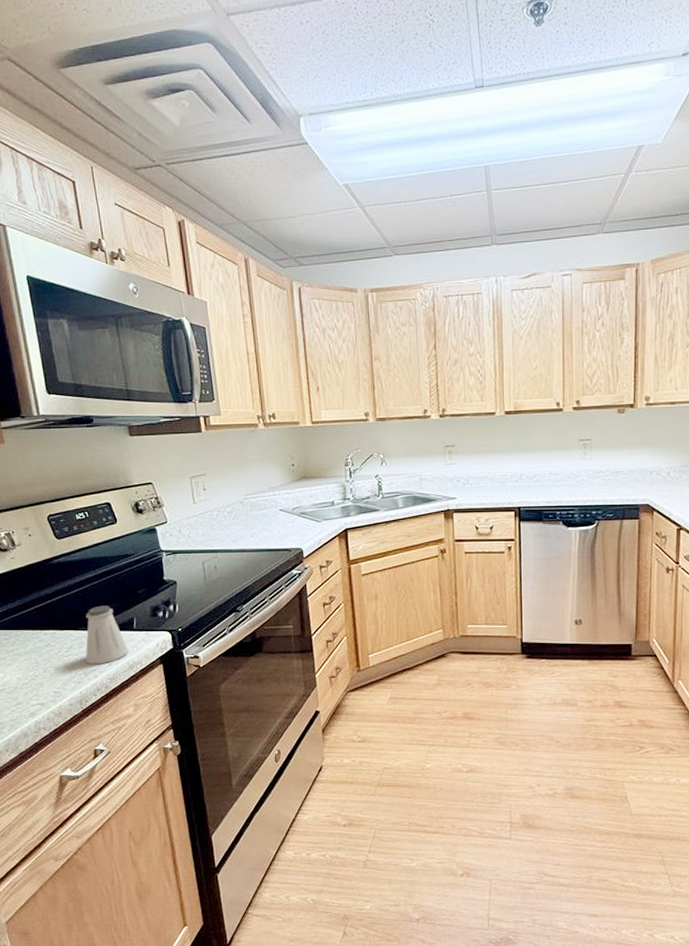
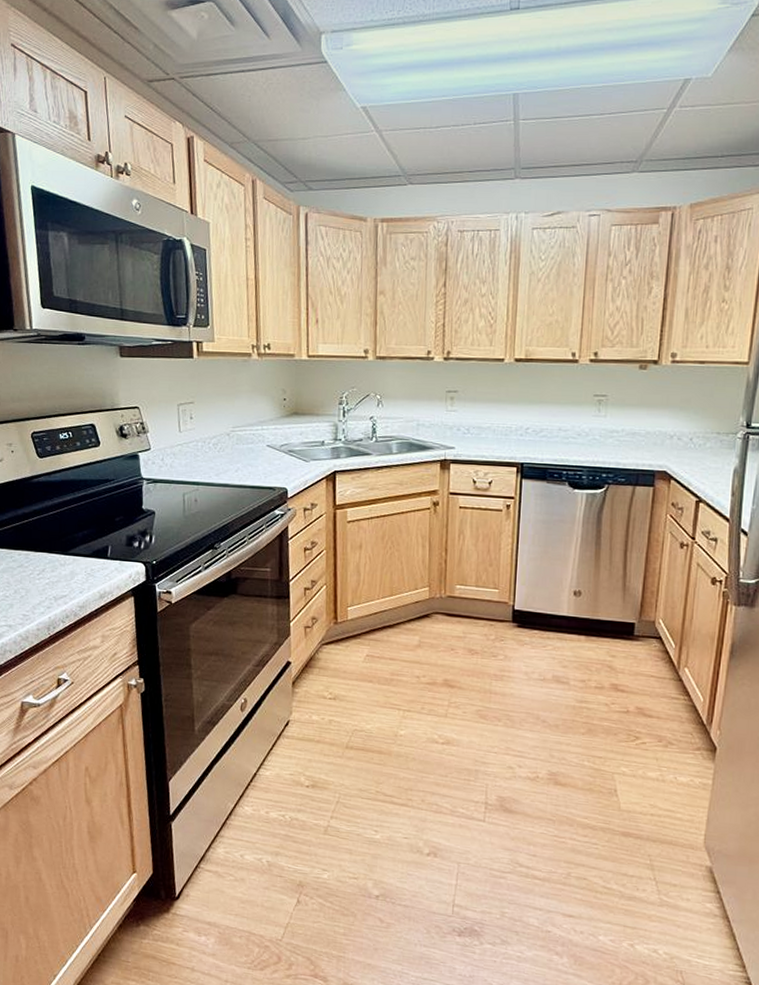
saltshaker: present [85,605,128,665] -> none [56,530,101,591]

